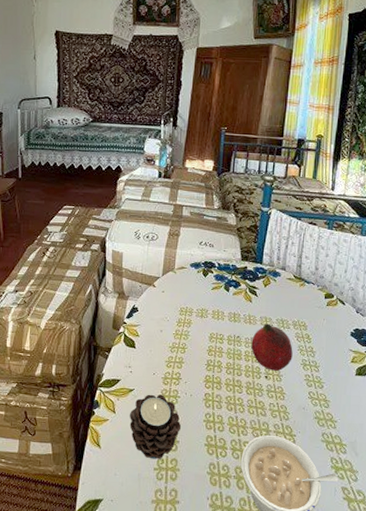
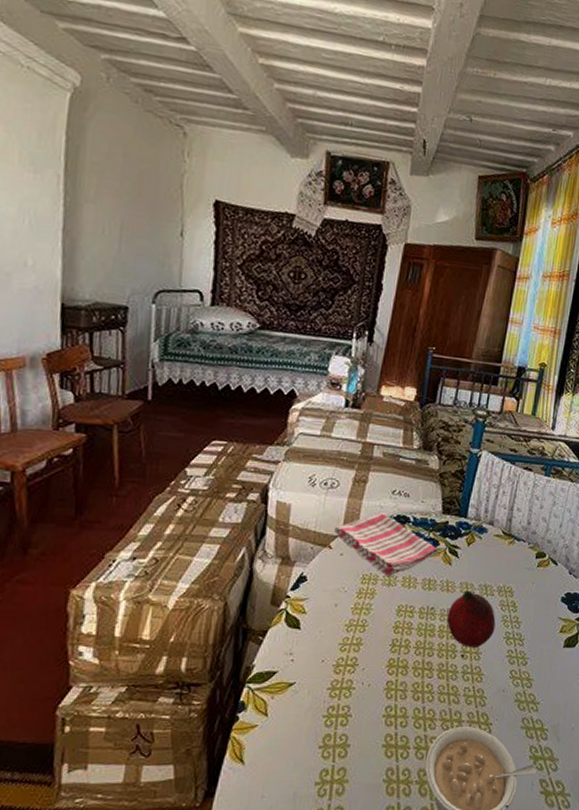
candle: present [129,394,182,460] -> none [286,687,355,771]
dish towel: none [156,258,240,311] -> present [333,511,438,578]

